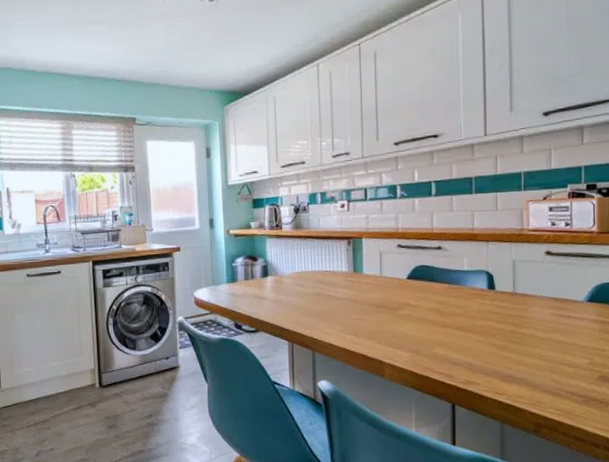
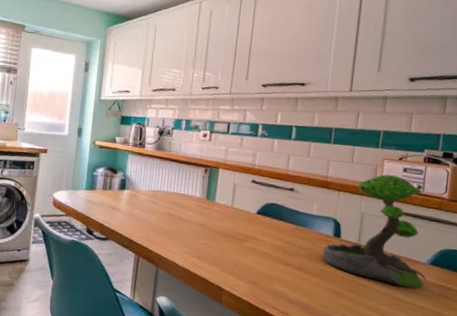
plant: none [480,216,586,329] -> present [322,174,426,288]

